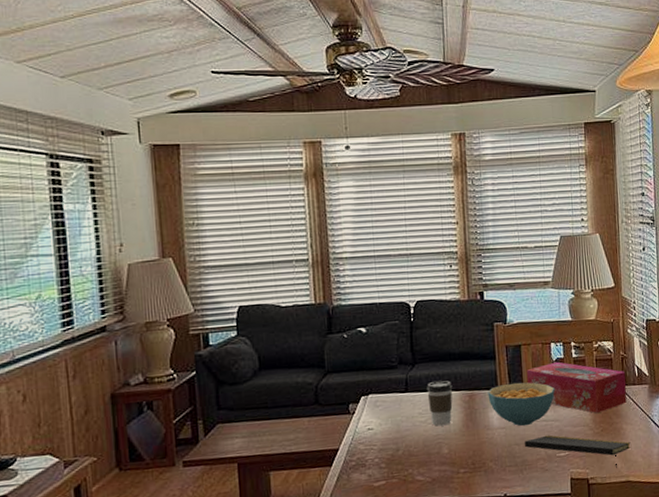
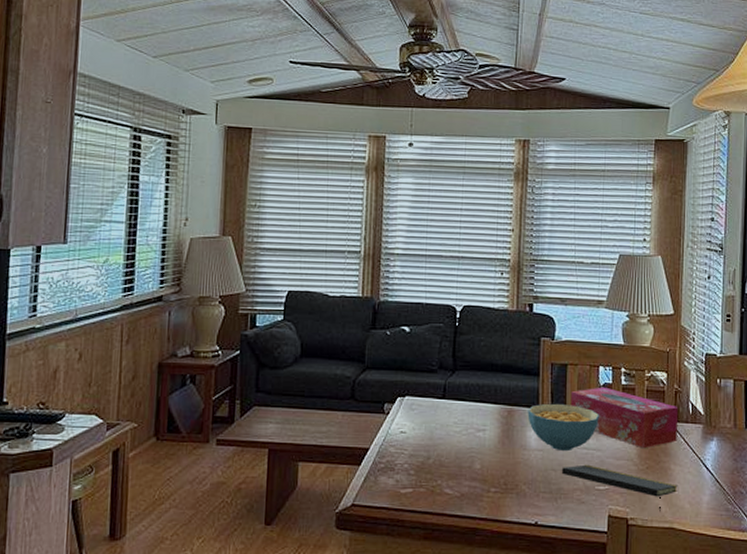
coffee cup: present [427,380,453,427] -> none [465,390,492,439]

